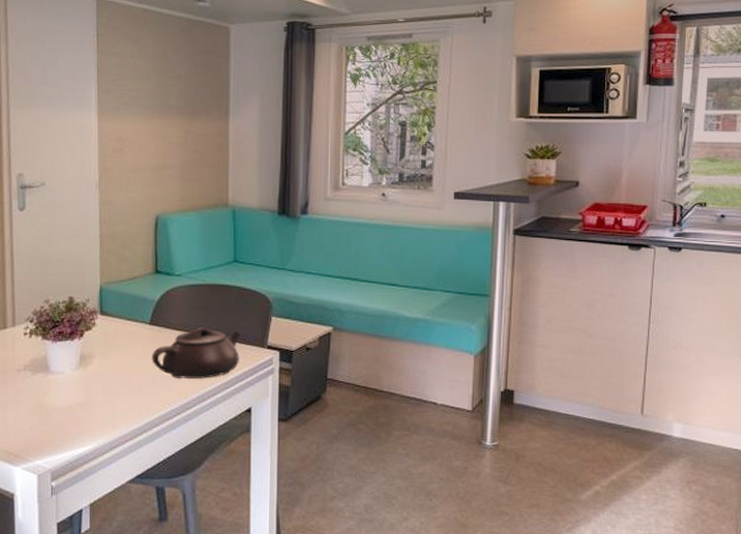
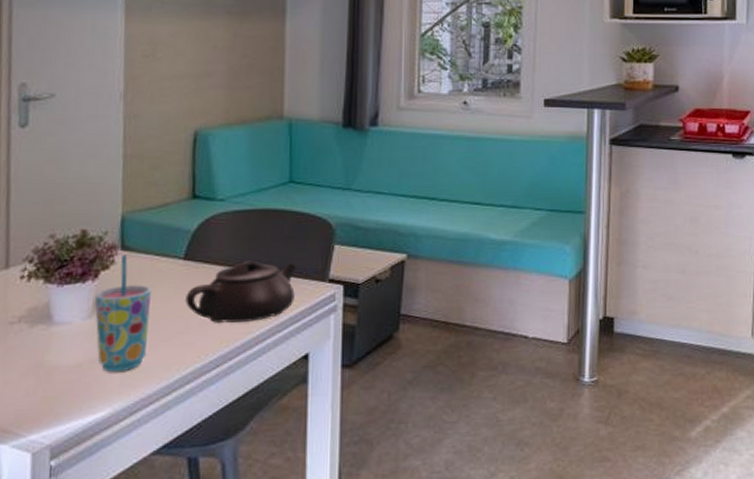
cup: none [81,319,125,415] -> present [94,255,152,373]

